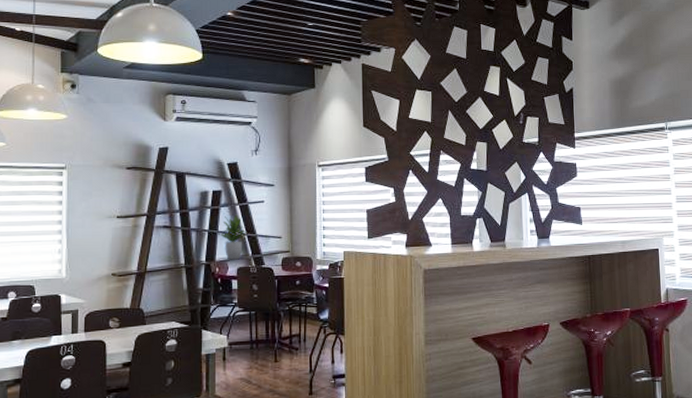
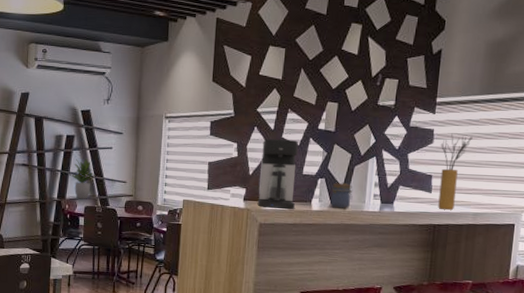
coffee maker: none [419,182,457,253] -> present [257,139,298,210]
jar: none [490,221,511,247] -> present [330,183,353,209]
vase: none [583,166,611,241] -> present [438,133,473,211]

